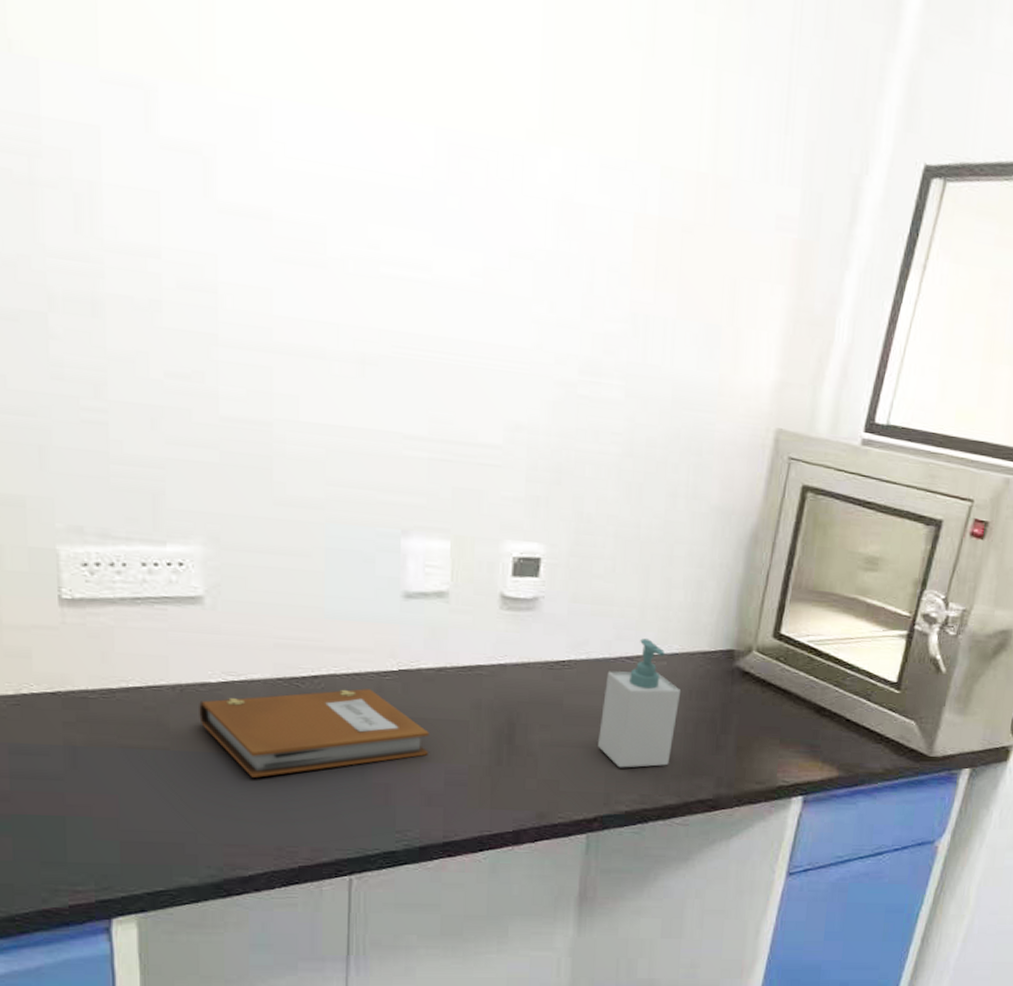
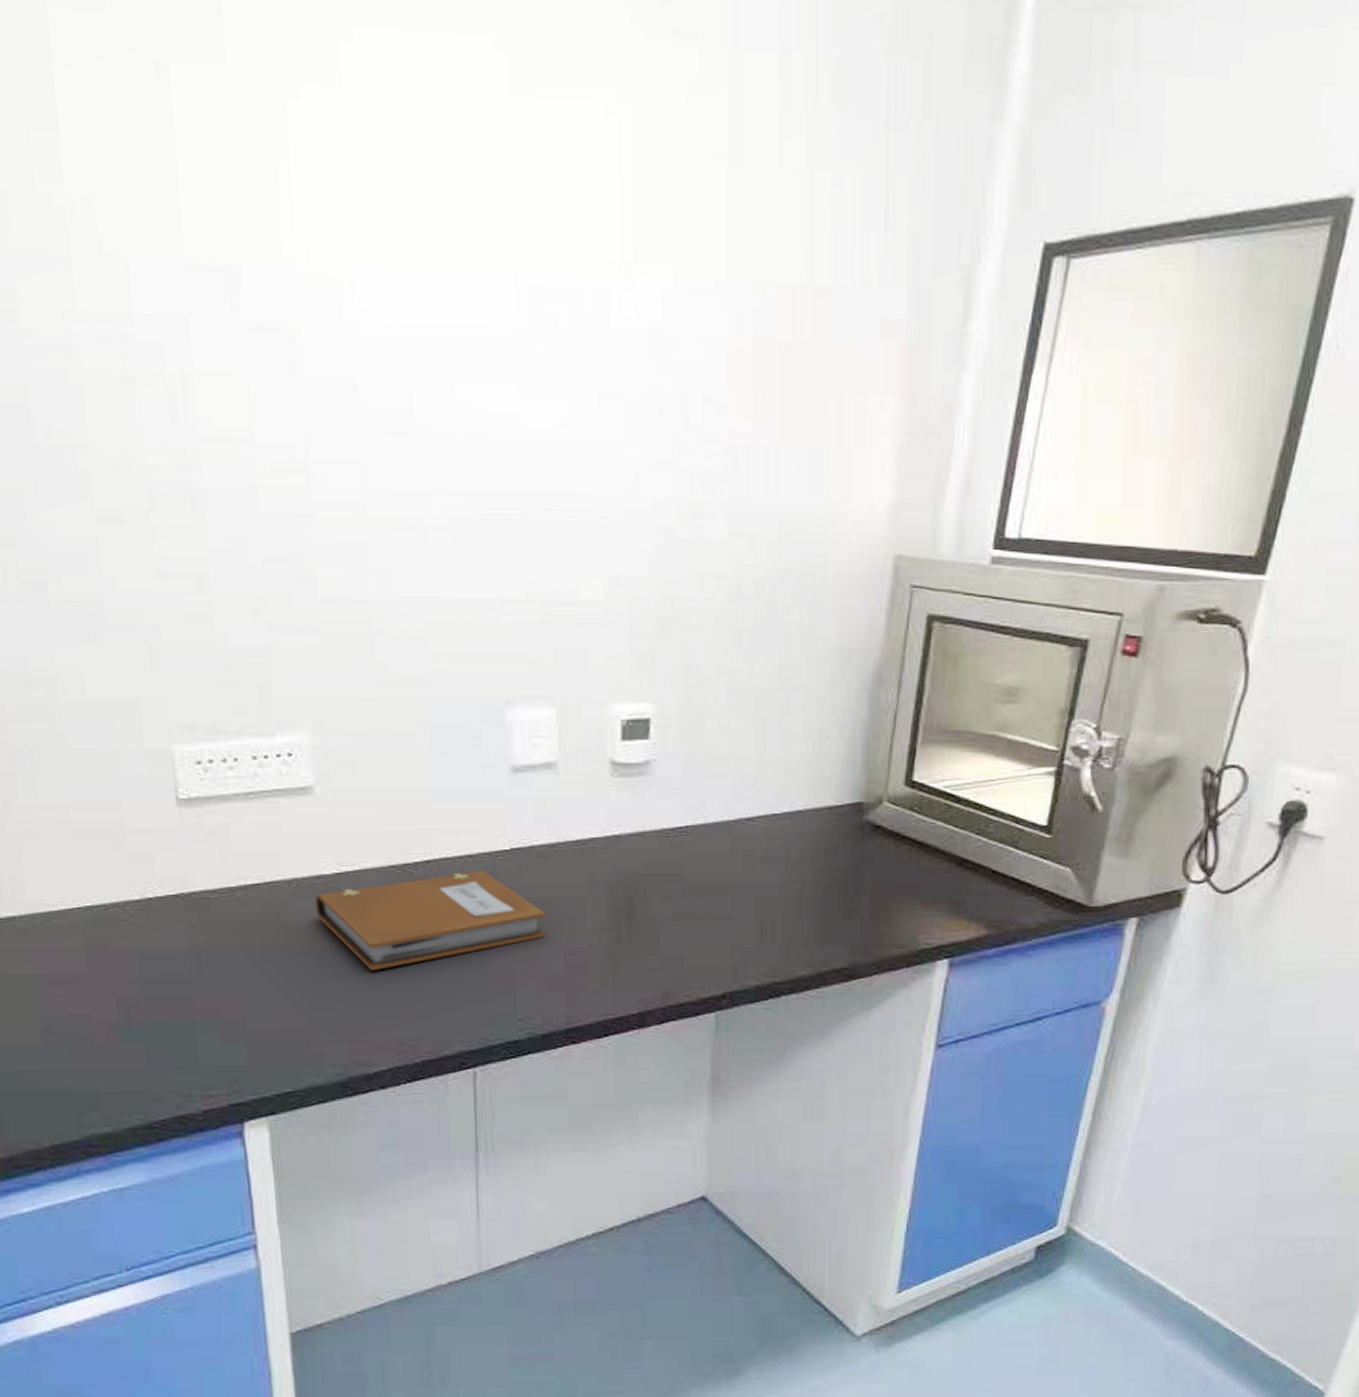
soap bottle: present [598,638,680,768] -> none [722,797,807,939]

